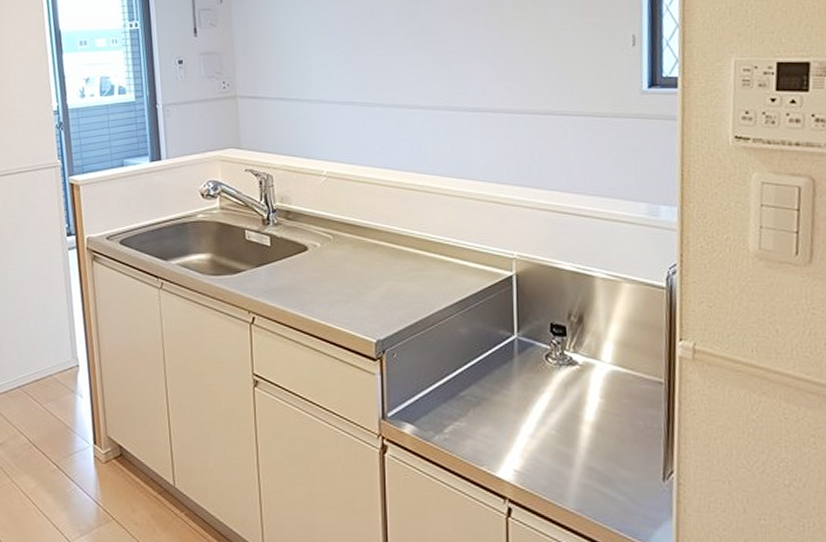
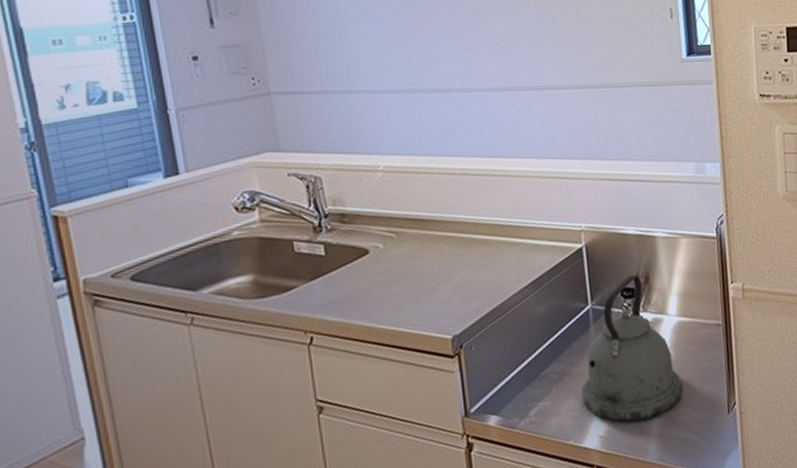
kettle: none [500,312,612,465] -> present [582,274,683,422]

